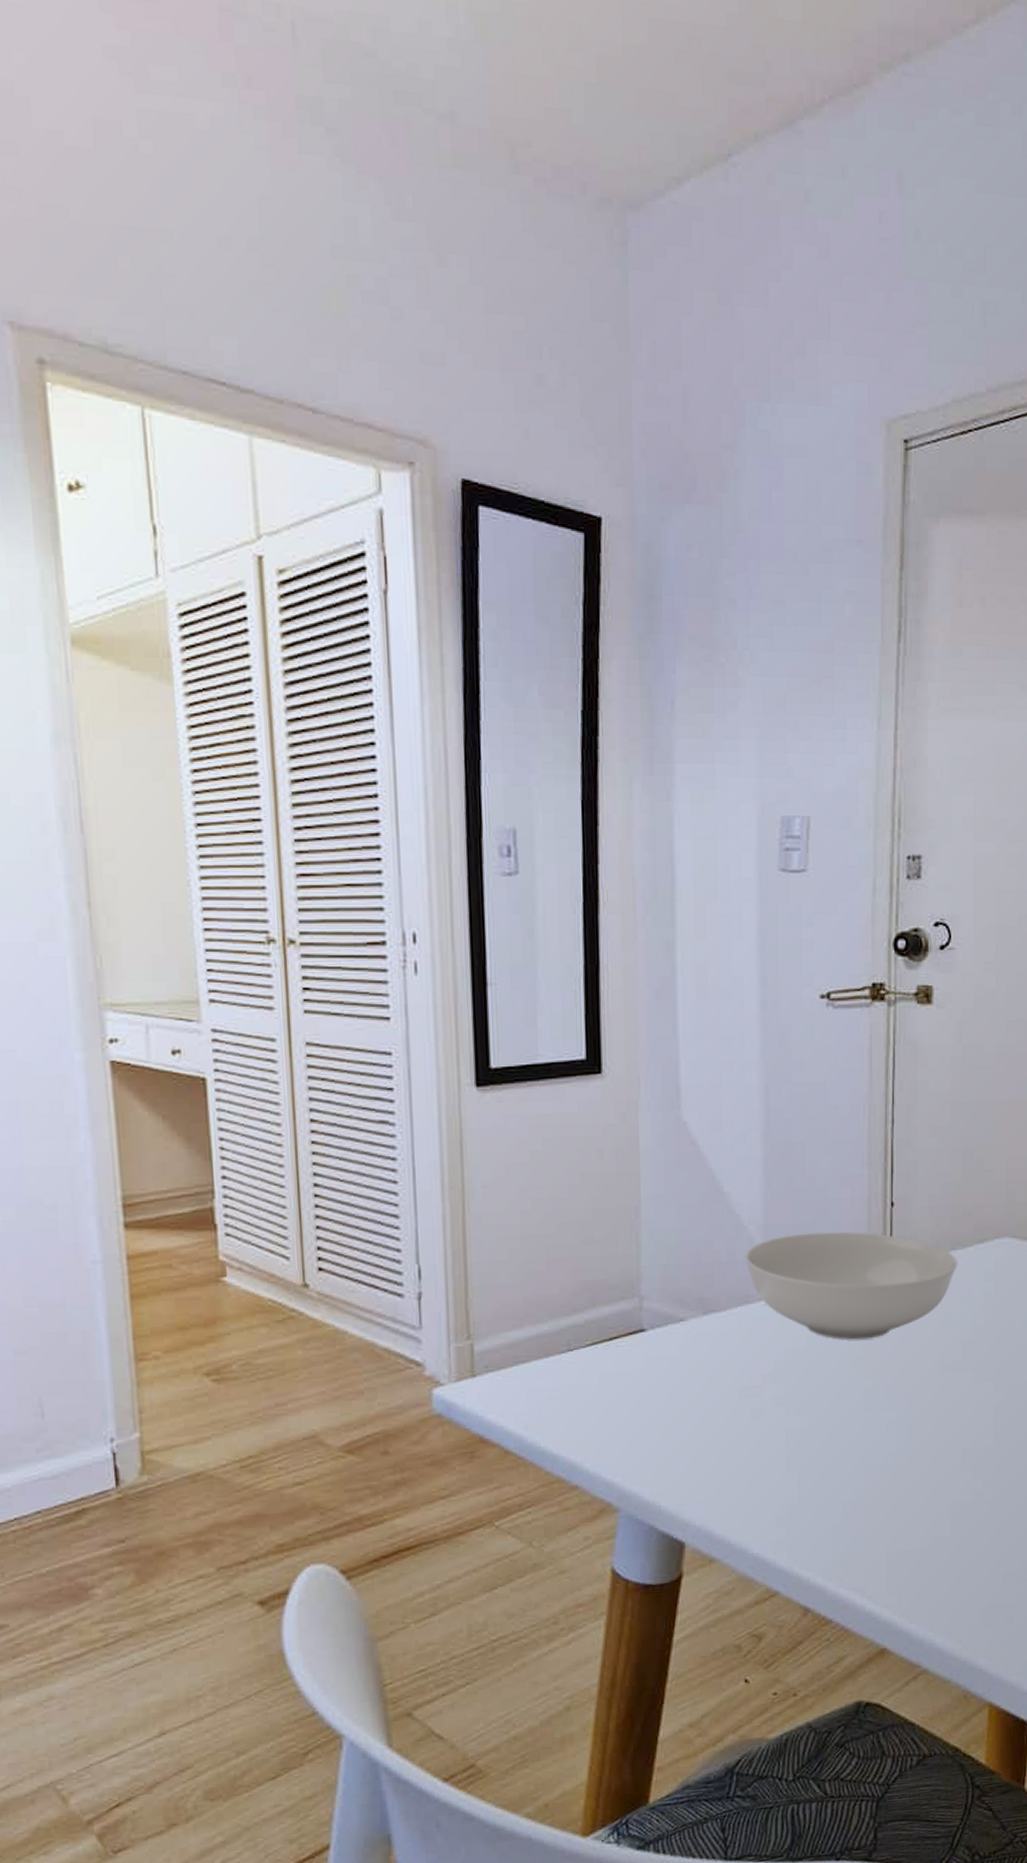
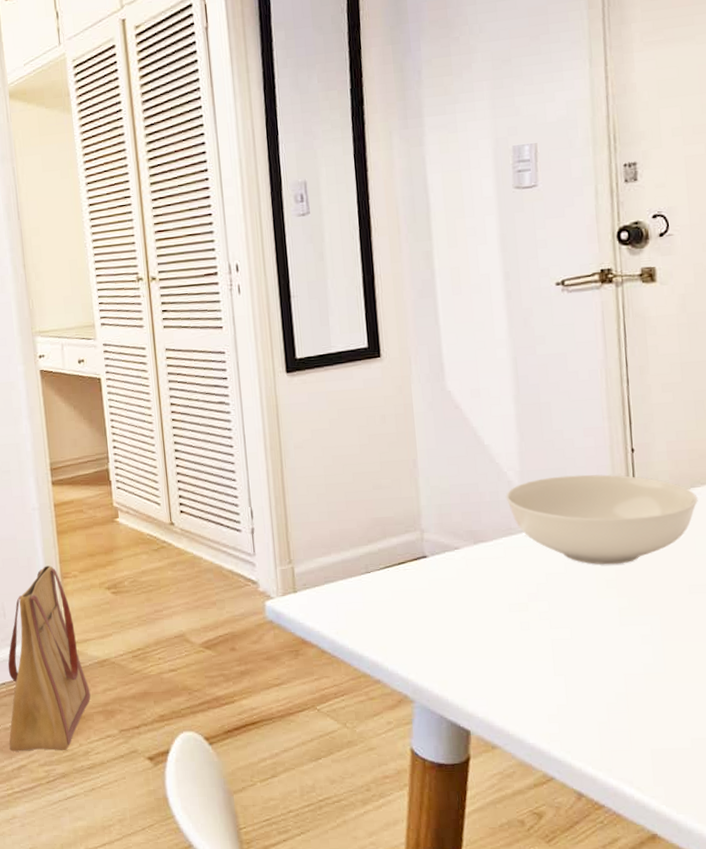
shopping bag: none [44,1343,176,1607] -> present [7,565,91,752]

